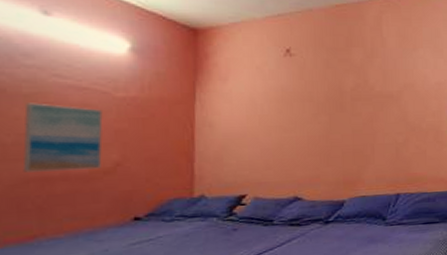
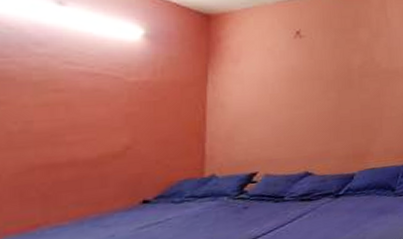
wall art: present [22,103,103,173] -> none [28,90,114,160]

